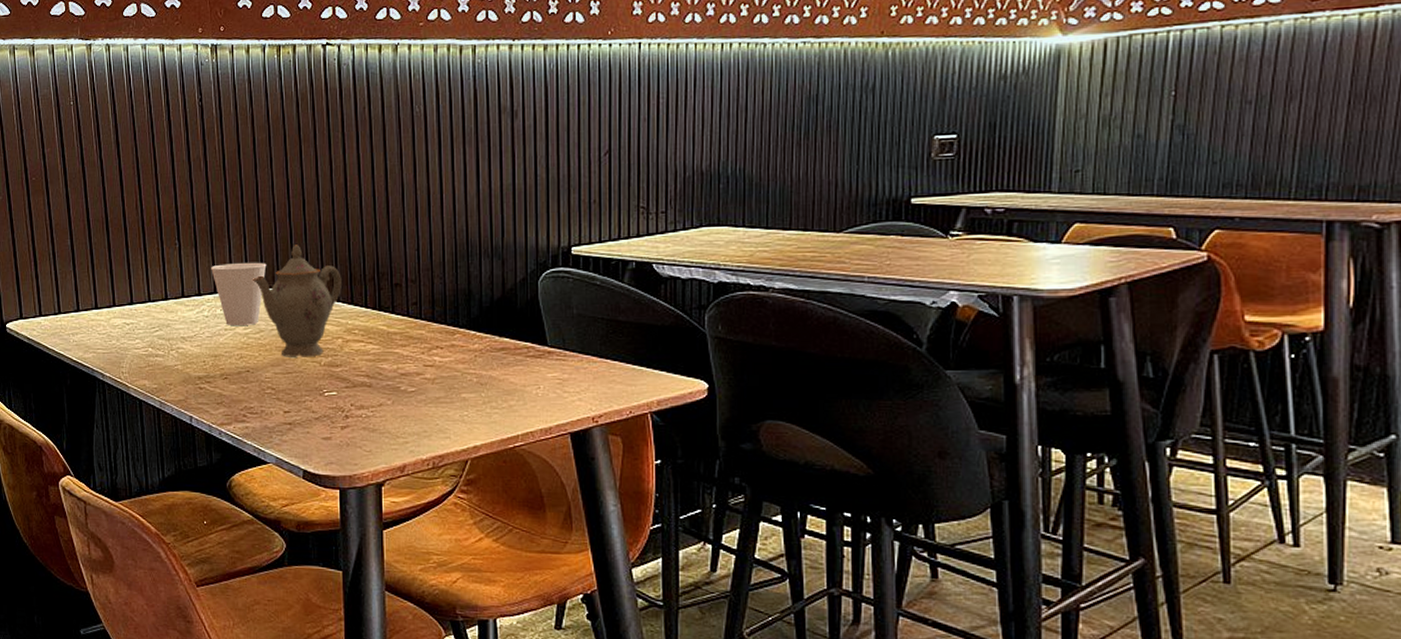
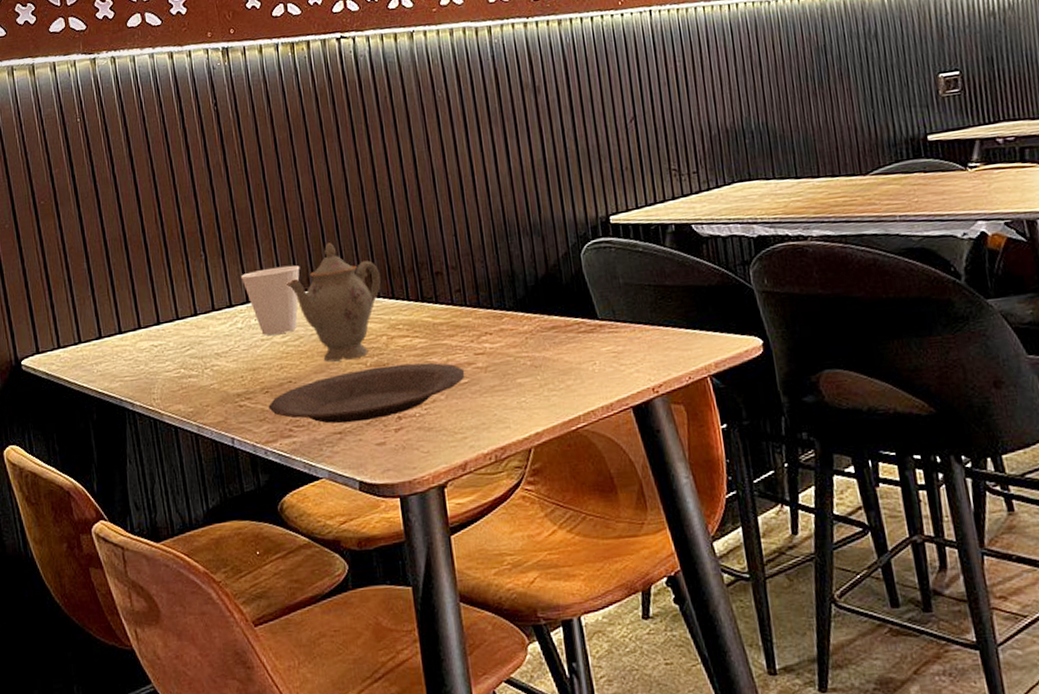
plate: none [226,367,413,416] -> present [268,362,465,424]

